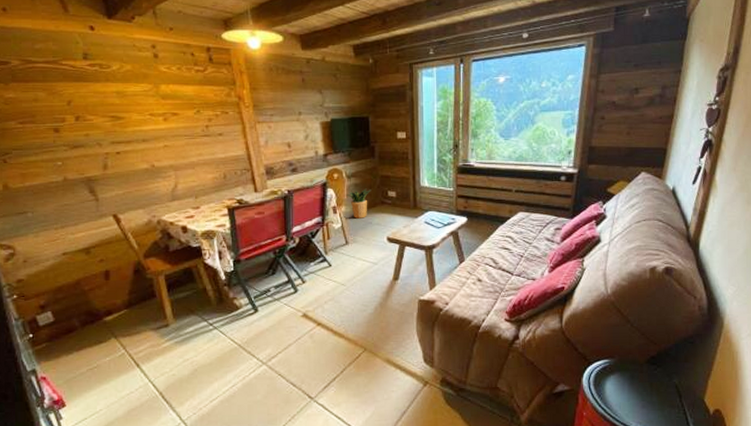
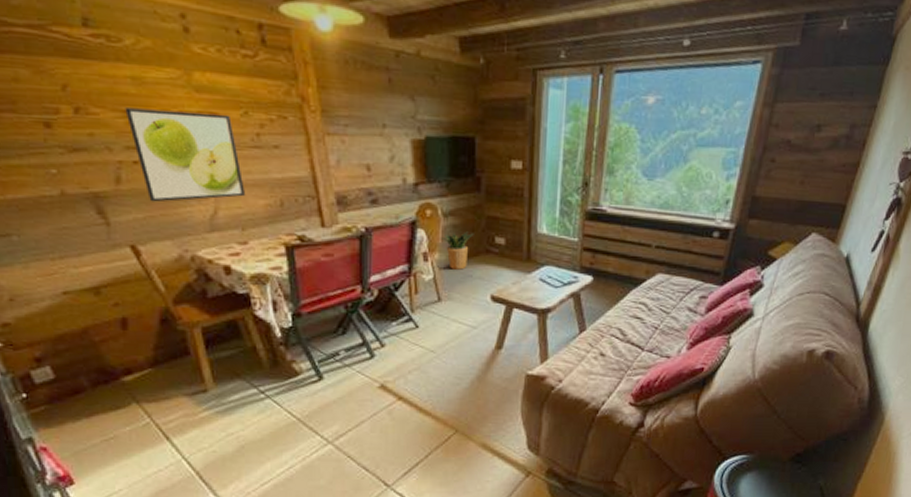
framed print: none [111,114,199,181] -> present [125,108,246,203]

